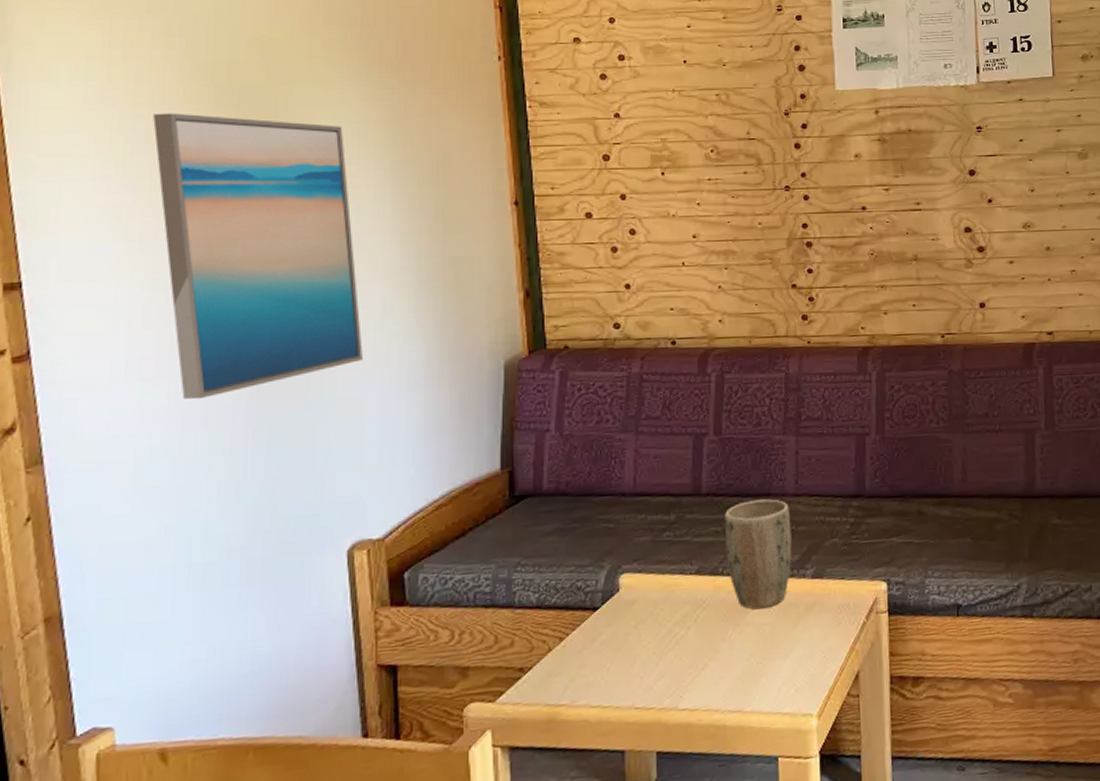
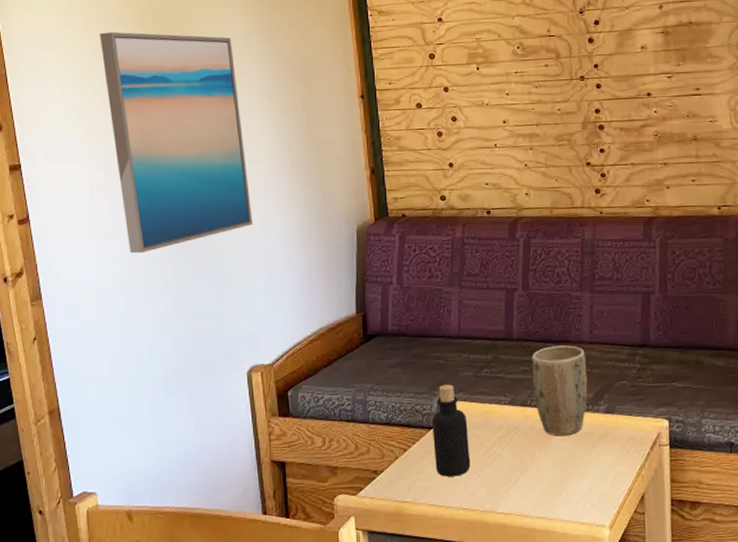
bottle: none [597,553,646,670] -> present [431,384,471,477]

